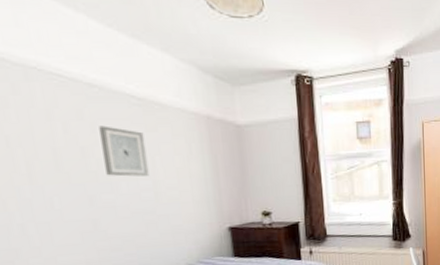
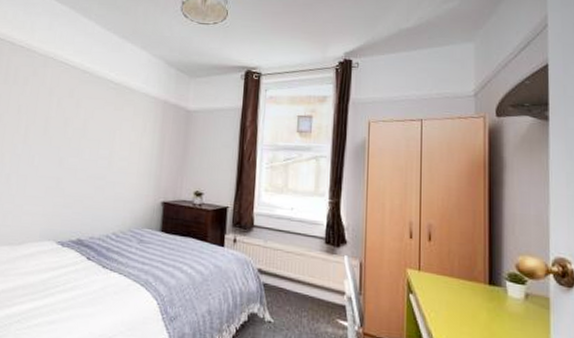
wall art: present [99,125,150,177] -> none [77,102,113,148]

